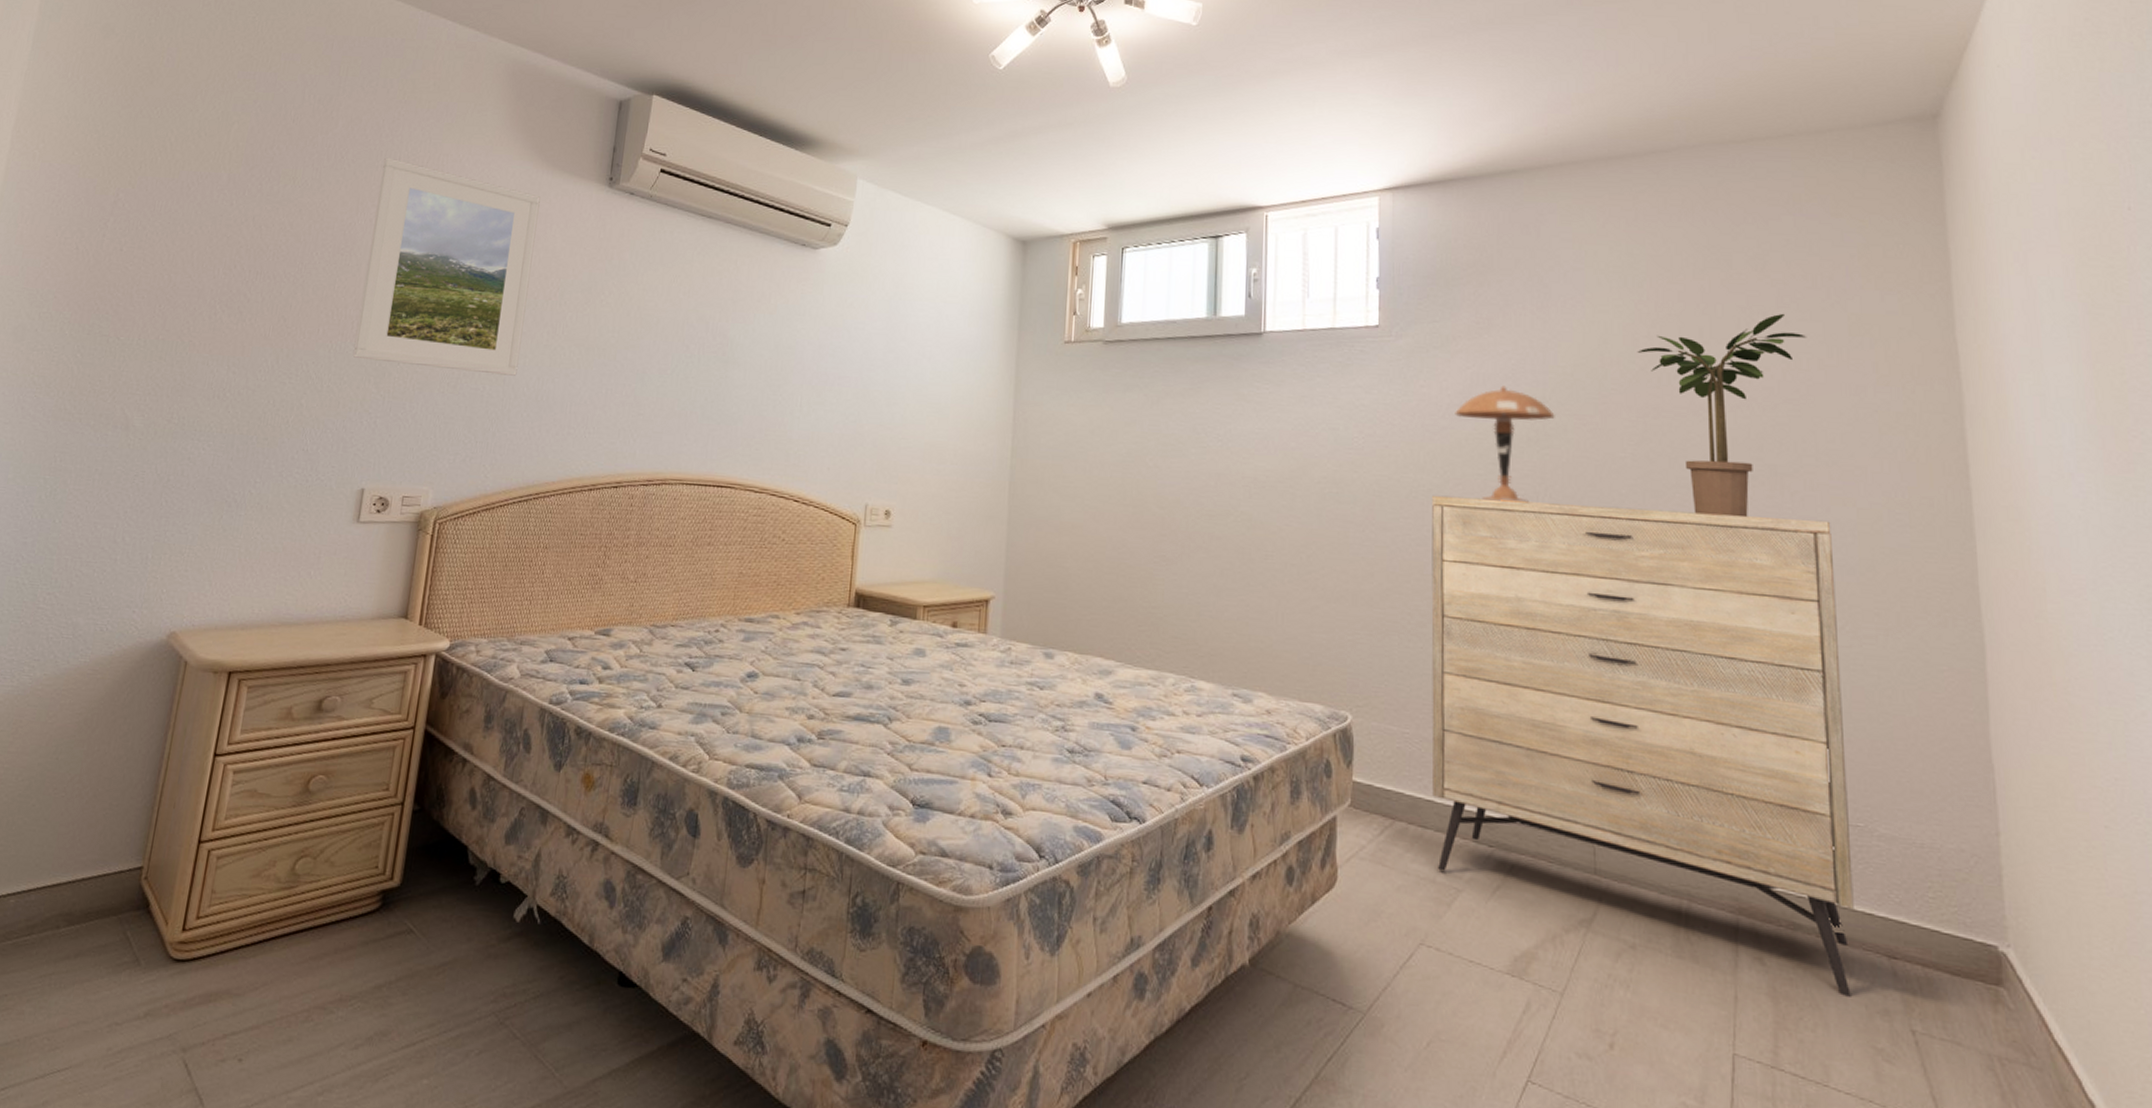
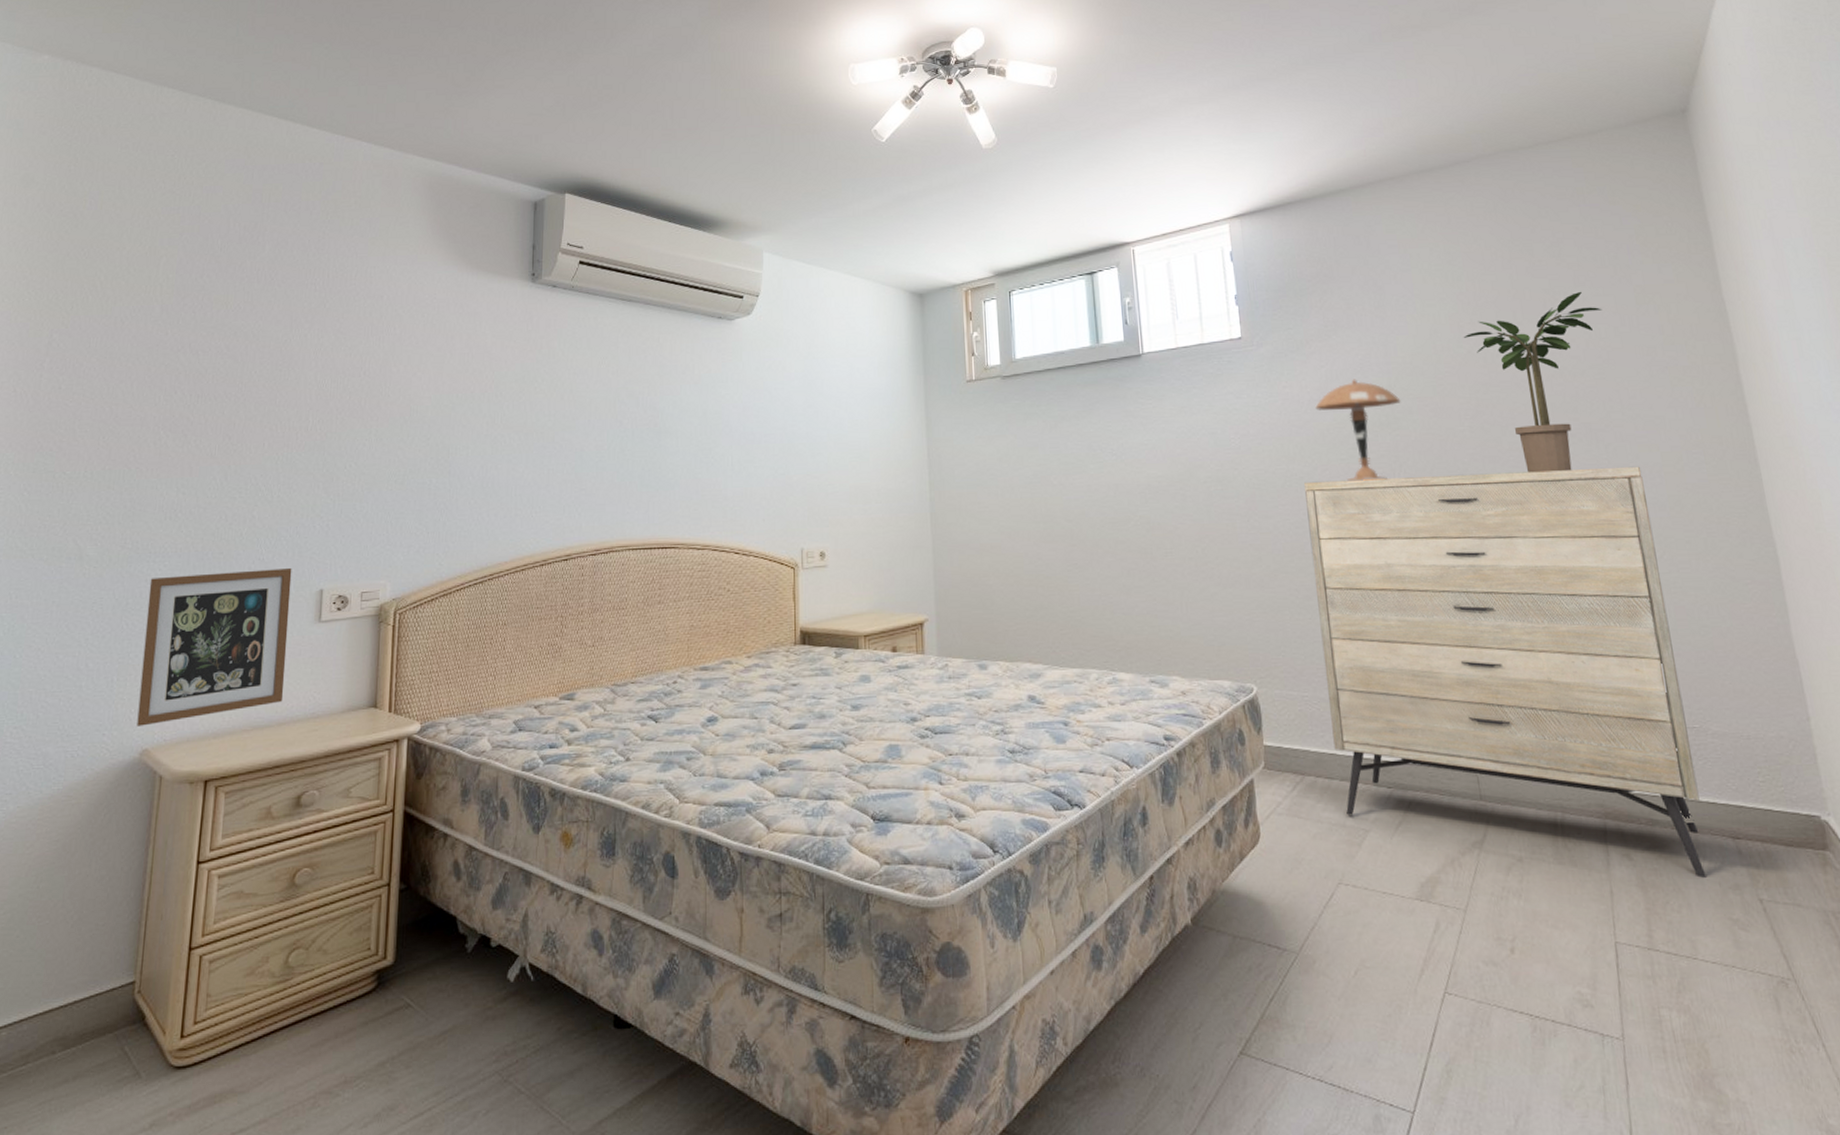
picture frame: none [167,457,335,608] -> present [137,567,292,726]
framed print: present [352,157,541,376] -> none [299,275,468,468]

